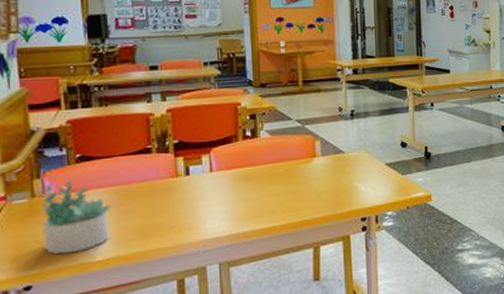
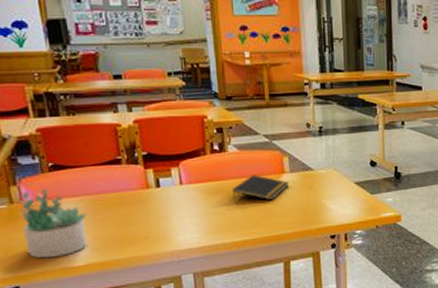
notepad: none [263,159,321,185] -> present [232,175,290,201]

